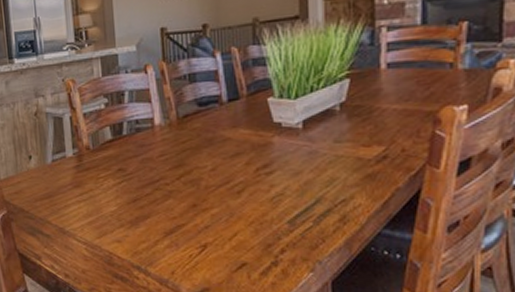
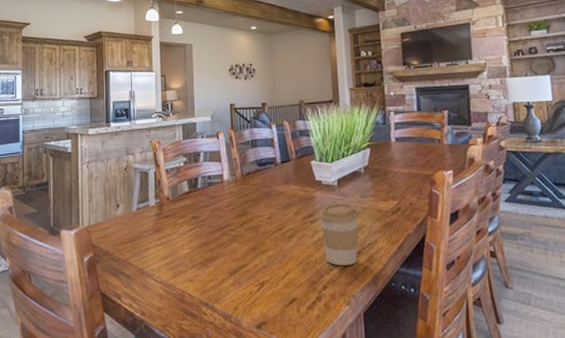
coffee cup: none [277,150,331,226] -> present [319,203,359,265]

